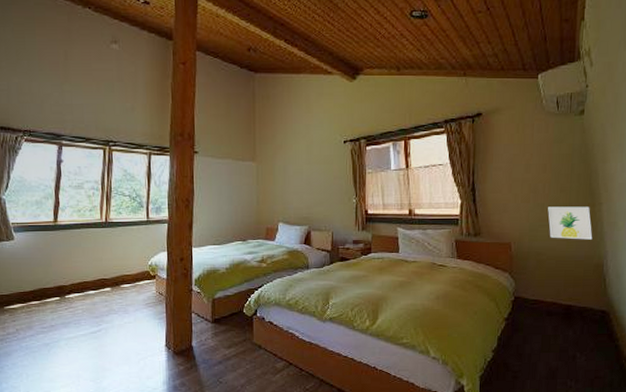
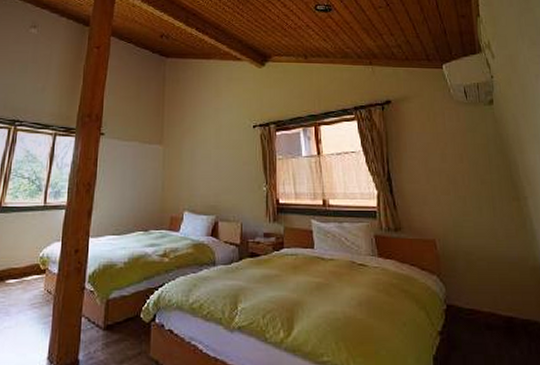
wall art: present [548,206,593,240] -> none [470,200,524,238]

